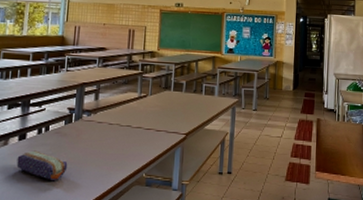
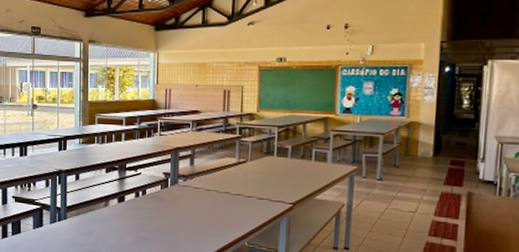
pencil case: present [16,150,68,181] -> none [118,212,166,243]

